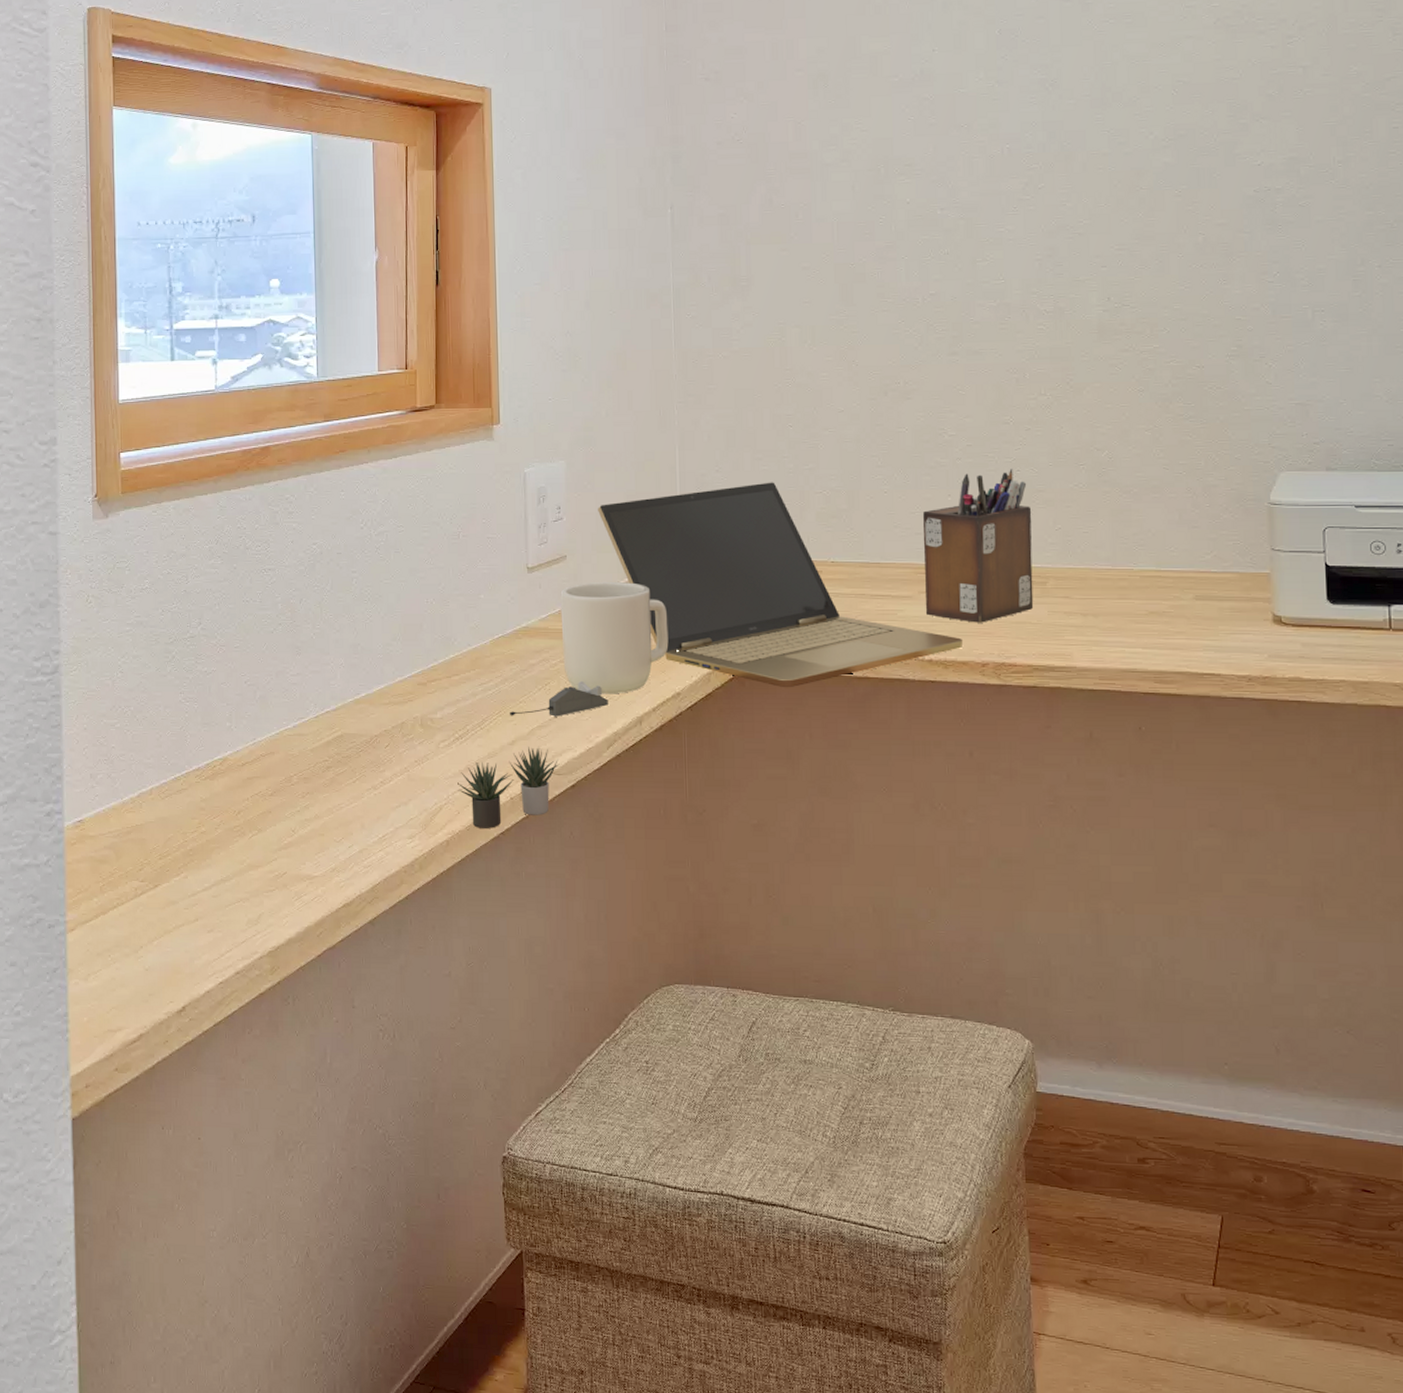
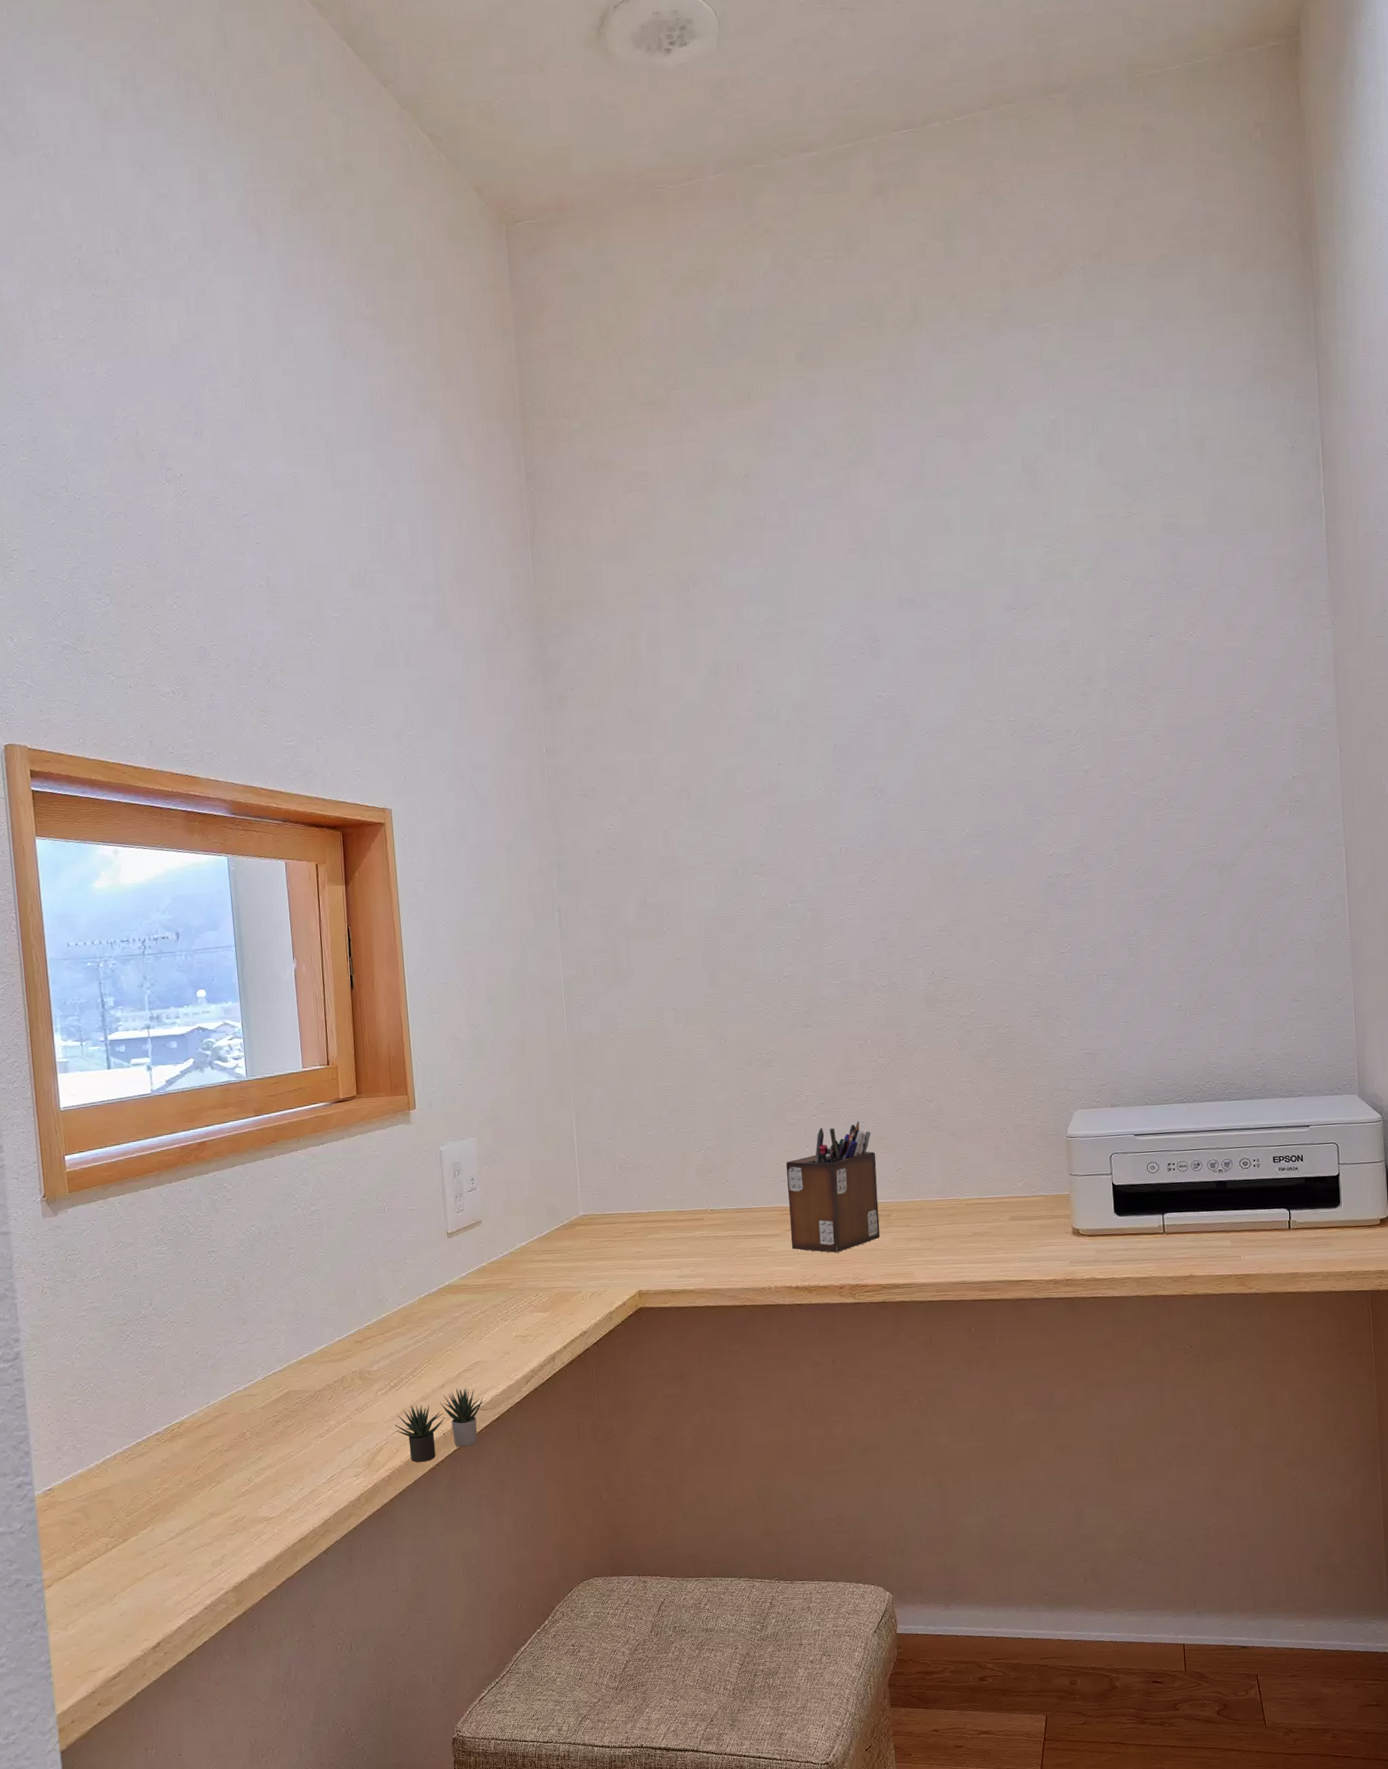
computer mouse: present [510,680,608,717] -> none [438,1327,525,1363]
mug: present [560,581,669,694] -> none [477,1239,575,1338]
laptop: present [598,482,963,688] -> none [507,1145,824,1320]

